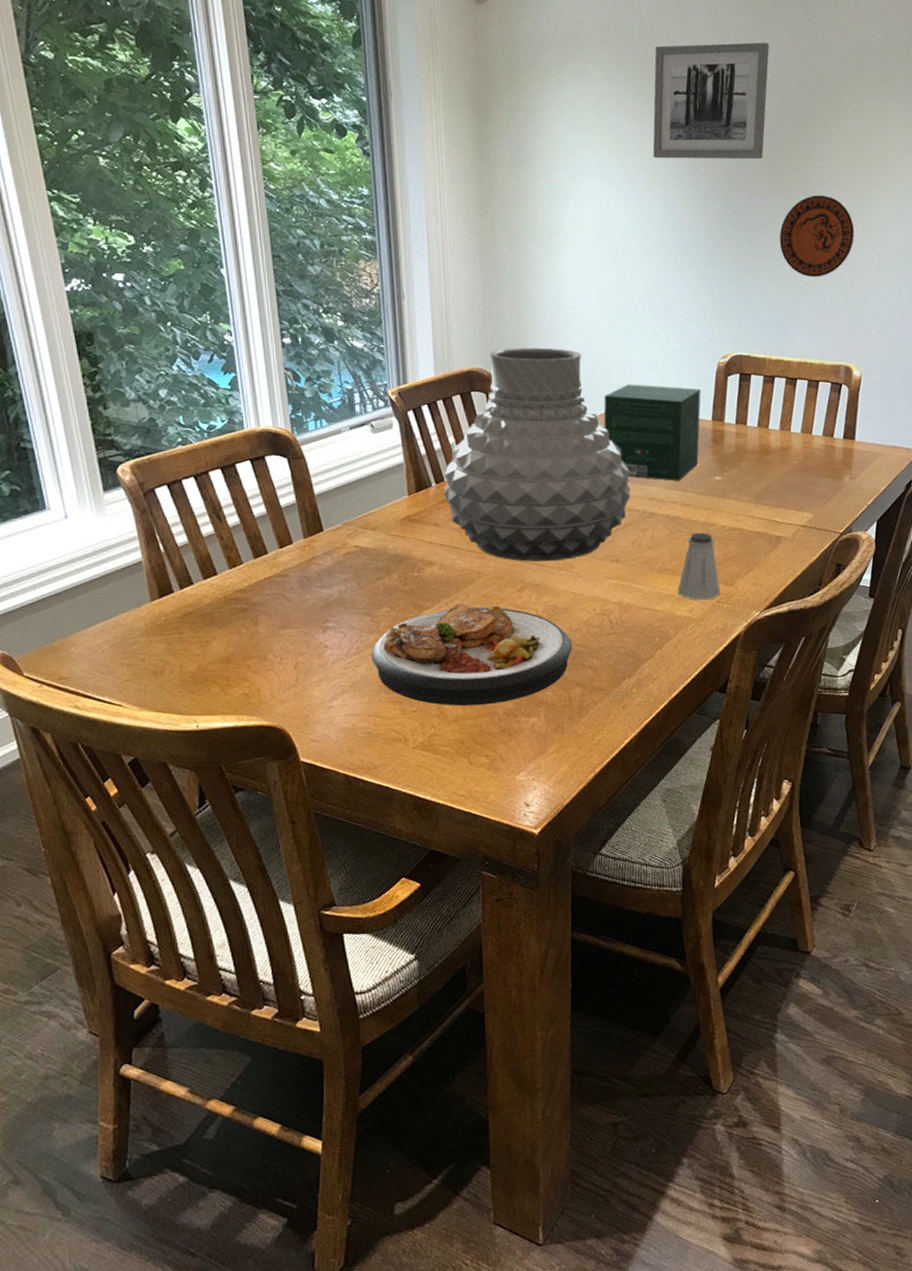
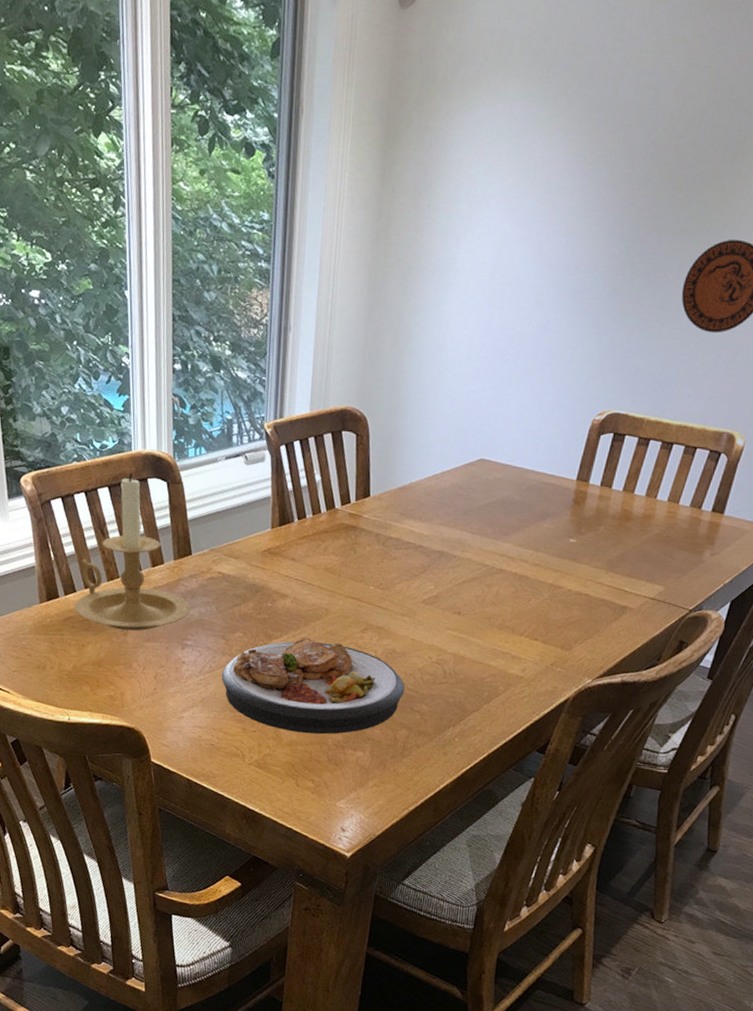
candle holder: none [193,451,328,620] -> present [75,472,190,631]
vase: present [444,347,631,562] -> none [304,389,486,607]
gift box: present [603,384,701,481] -> none [466,435,570,540]
wall art: present [653,42,769,159] -> none [561,56,711,196]
saltshaker: present [677,532,721,601] -> none [513,593,559,662]

